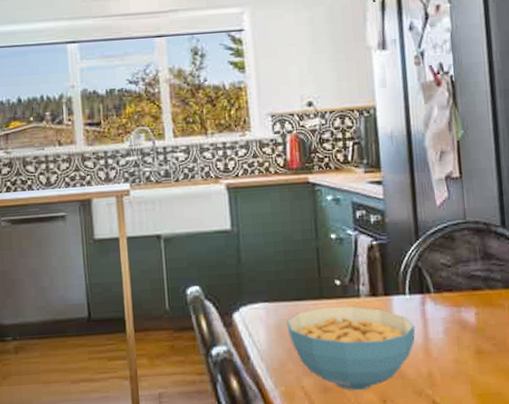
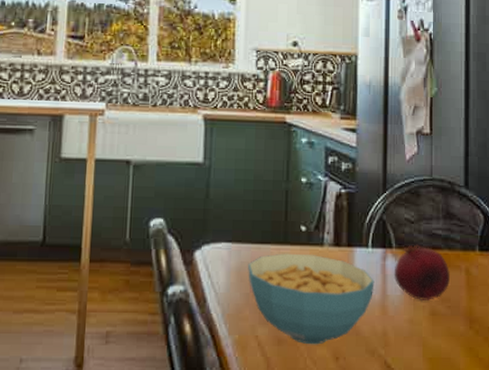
fruit: none [434,287,493,342] -> present [393,244,450,302]

